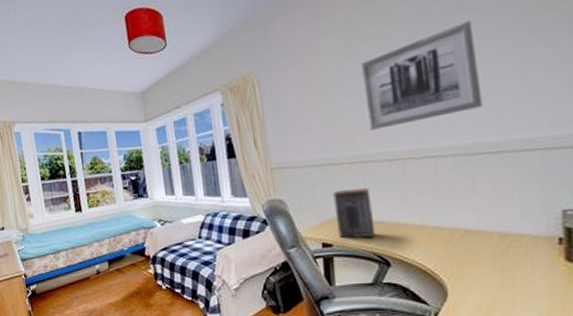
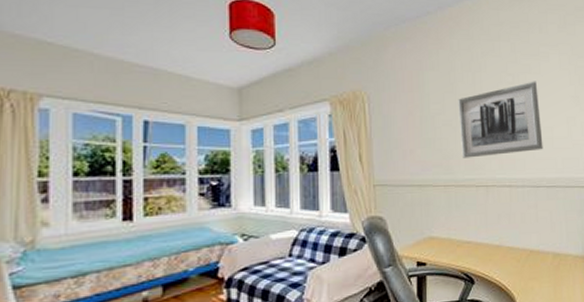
book: present [333,188,376,238] -> none [429,210,464,257]

